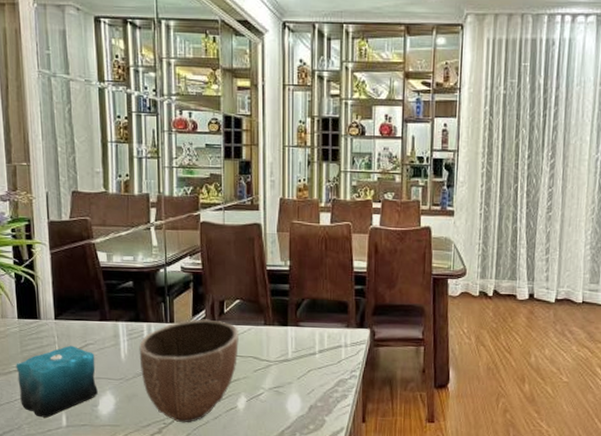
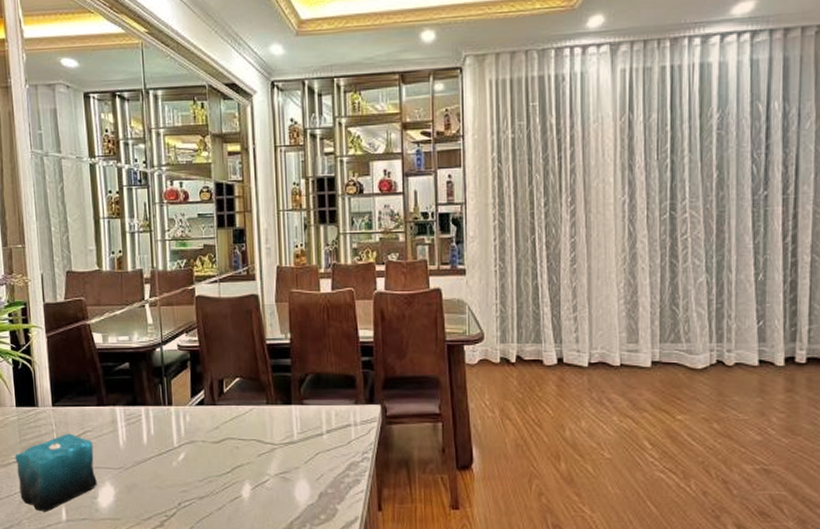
decorative bowl: present [139,319,239,423] -> none [137,400,241,515]

